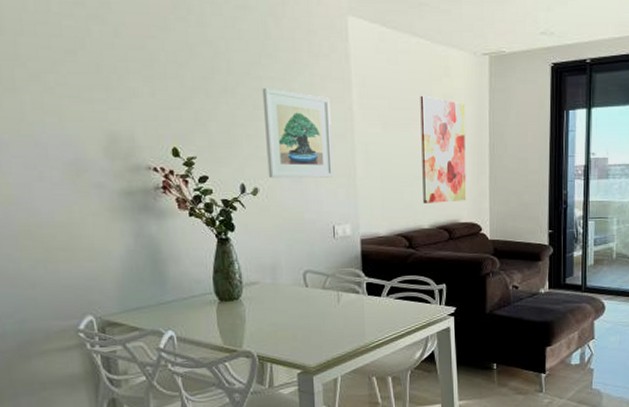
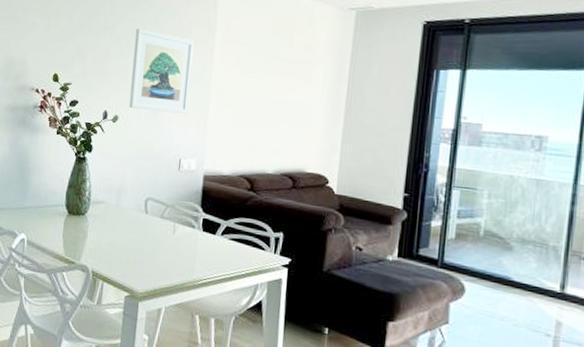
wall art: present [420,95,467,203] -> none [270,44,325,151]

